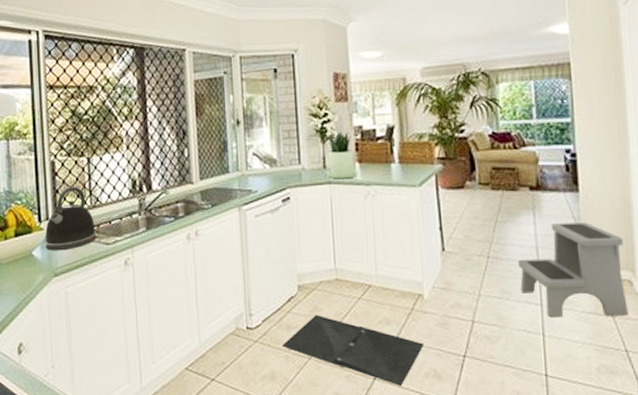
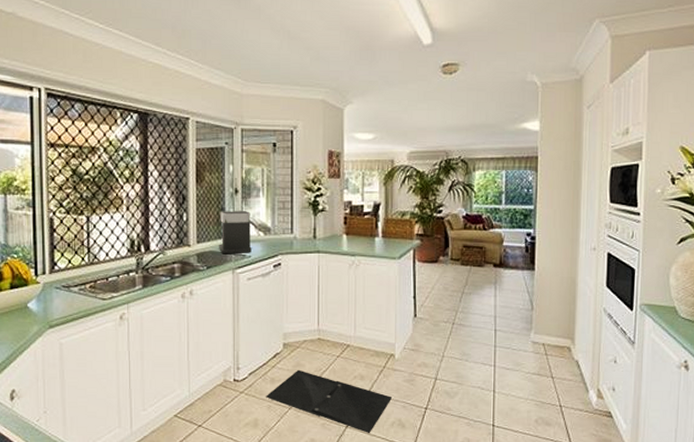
kettle: present [45,186,96,251] -> none [41,243,93,304]
coffee maker: none [222,142,258,191] -> present [219,210,252,254]
planter: present [327,131,358,179] -> none [316,205,345,249]
step stool: present [517,222,628,318] -> none [478,297,567,377]

